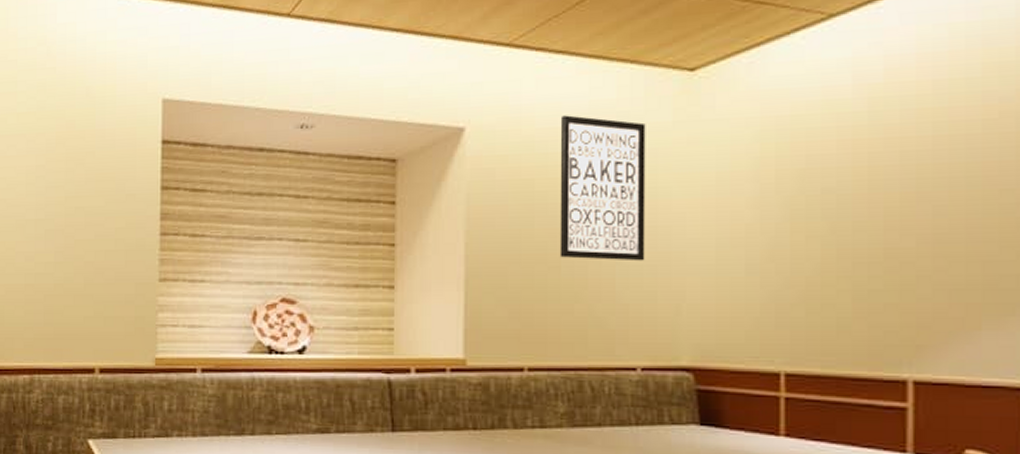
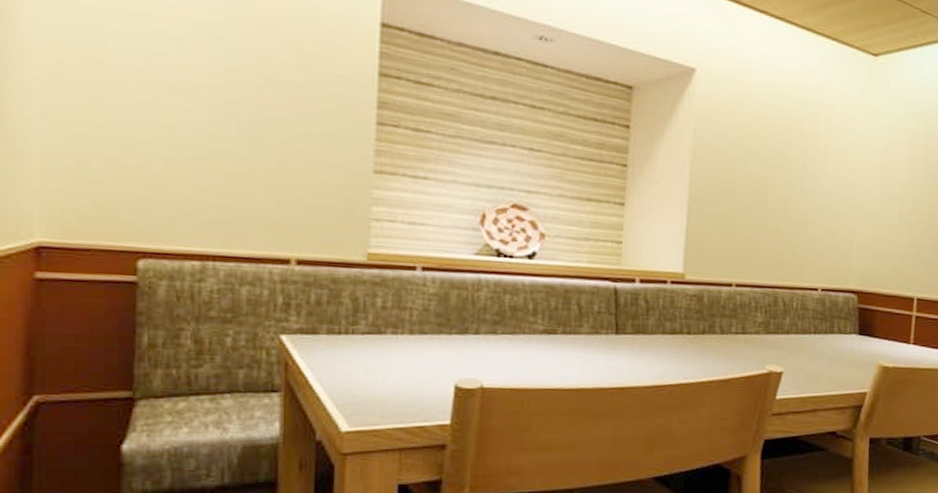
wall art: present [559,115,646,261] -> none [767,73,839,204]

